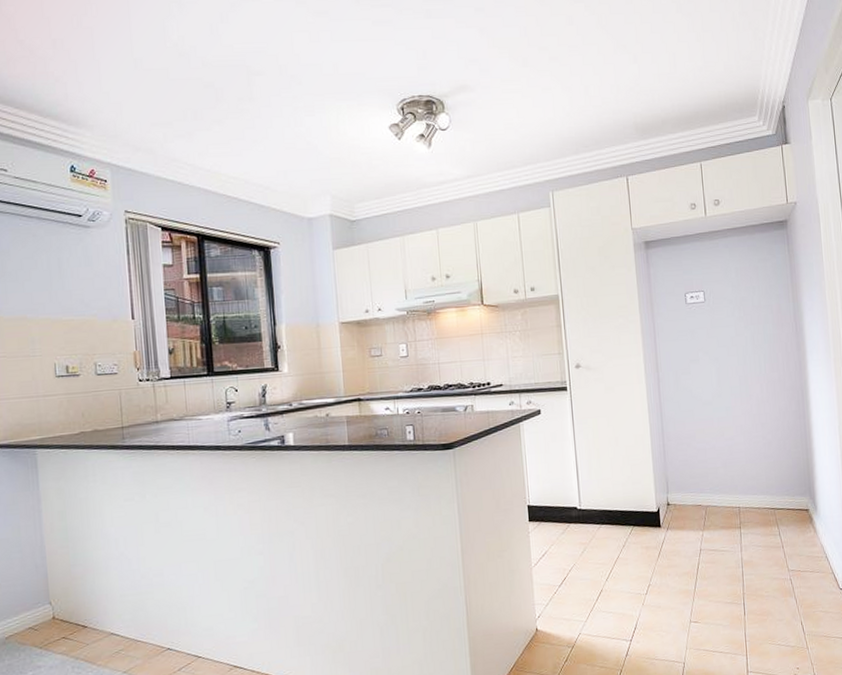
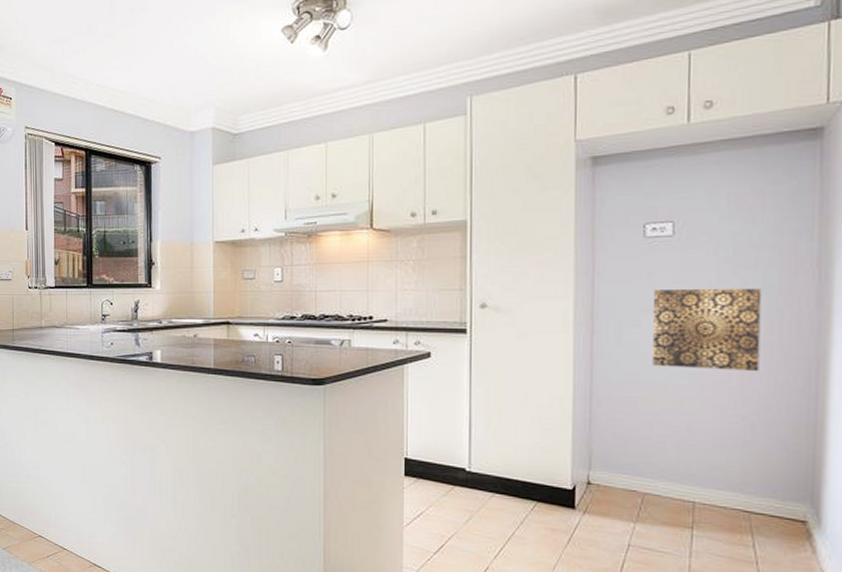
wall art: none [697,338,769,404] -> present [652,287,762,372]

